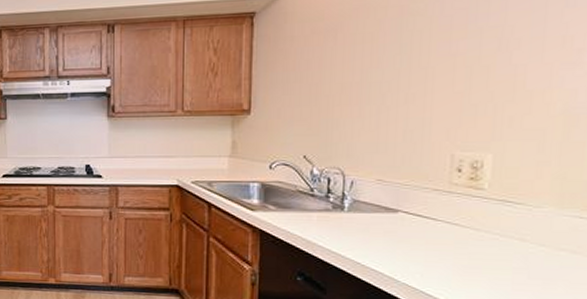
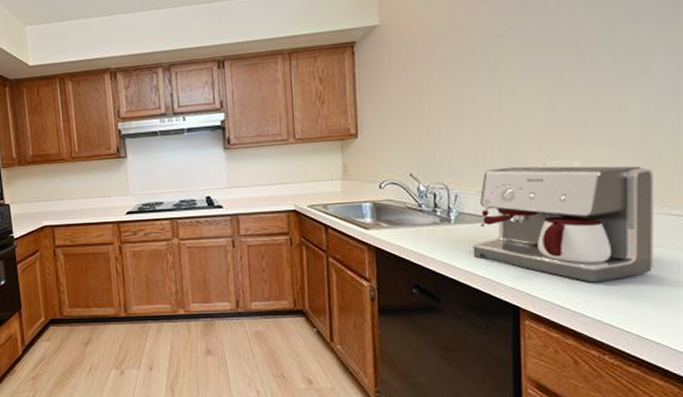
coffee maker: none [365,156,575,286] -> present [473,166,654,283]

